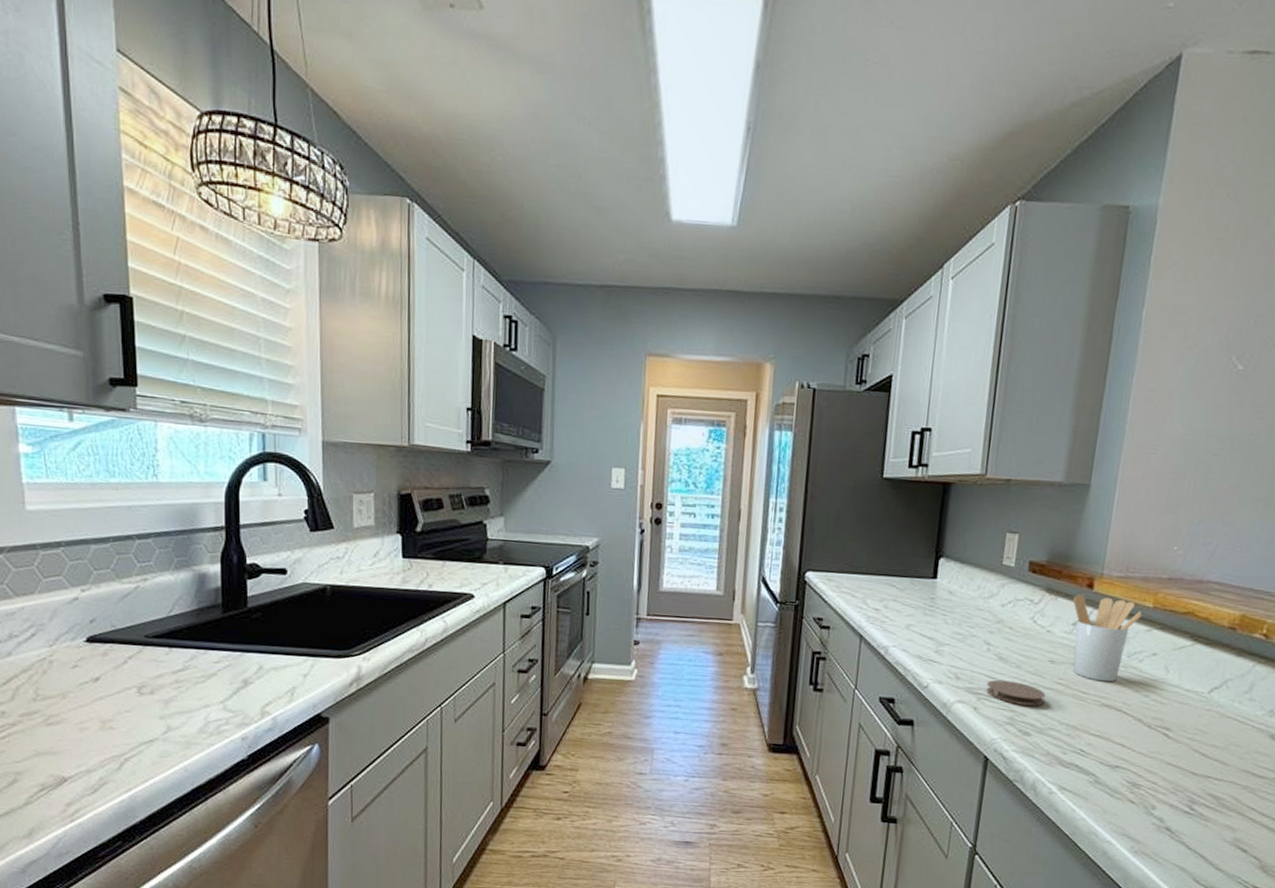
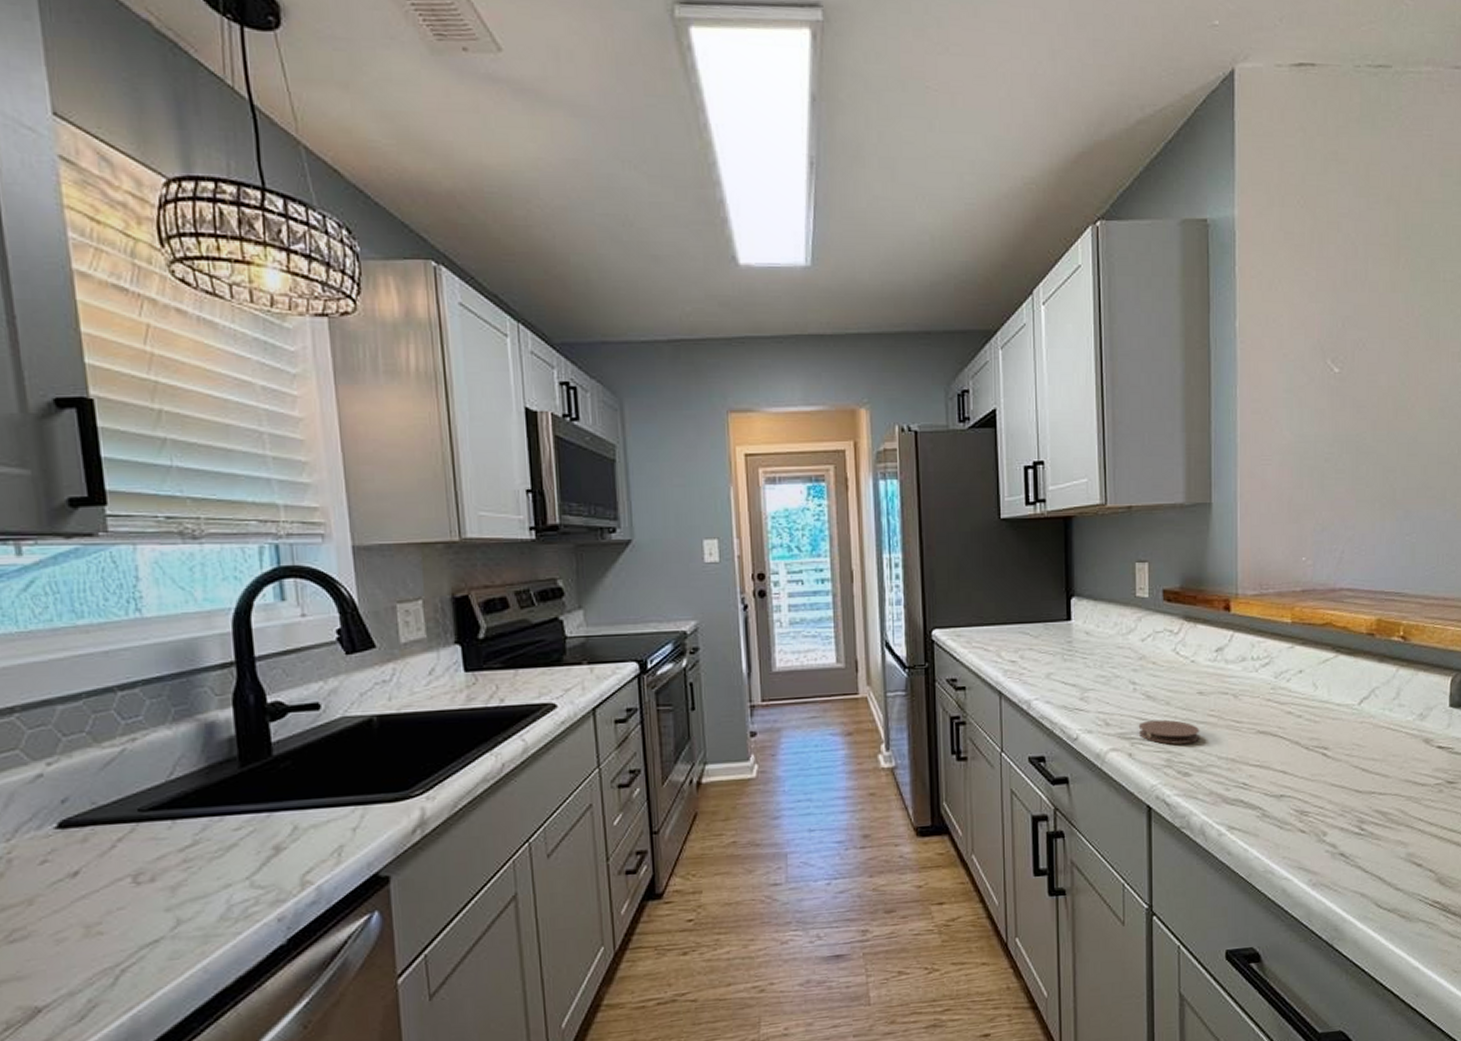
utensil holder: present [1073,593,1142,682] -> none [1212,617,1283,708]

